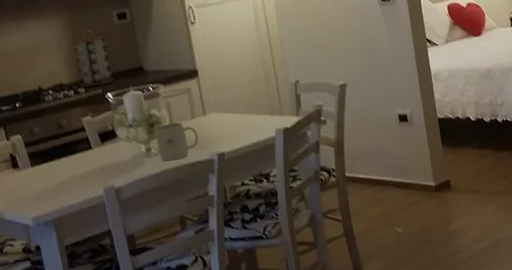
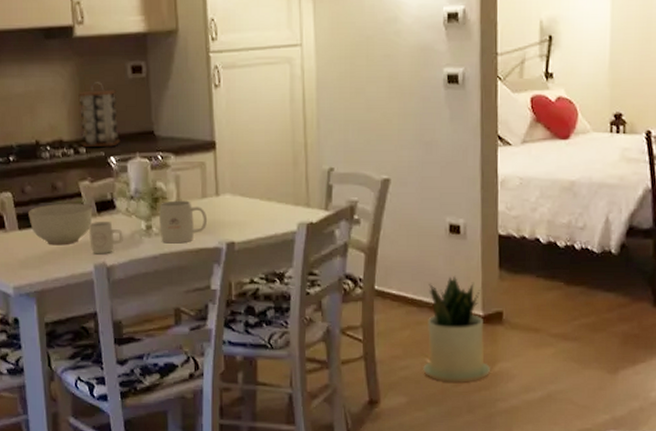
bowl: none [37,136,97,177] -> present [27,203,93,246]
mug: none [95,148,127,179] -> present [88,220,123,255]
planter: none [389,156,448,245] -> present [423,275,491,382]

